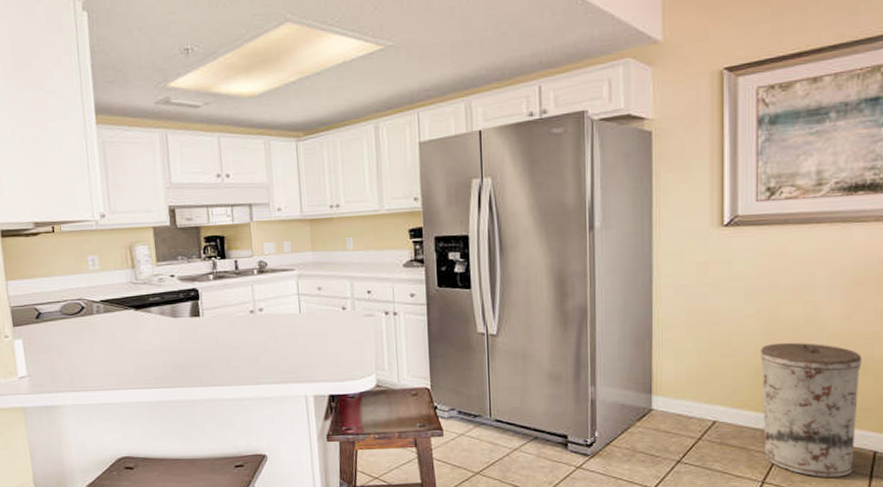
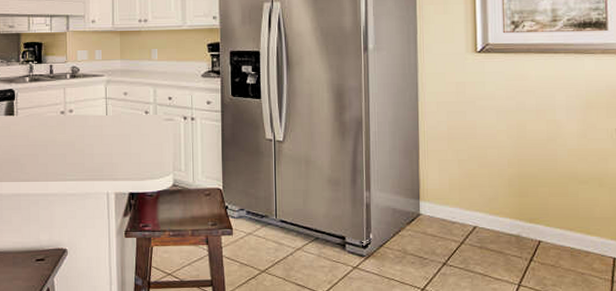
trash can: present [761,342,862,477] -> none [512,156,598,281]

